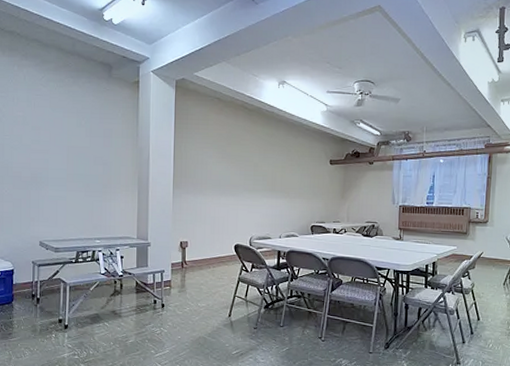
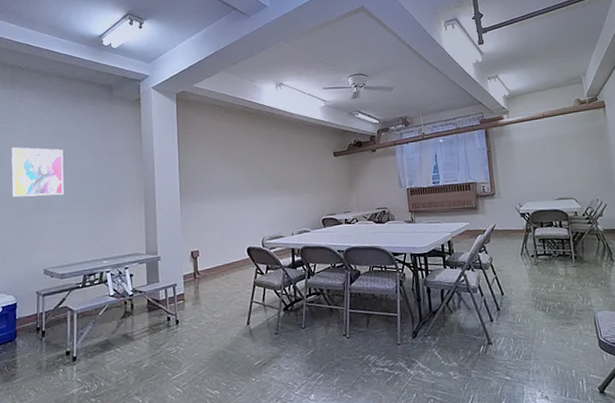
wall art: none [10,118,61,172] -> present [11,147,64,198]

